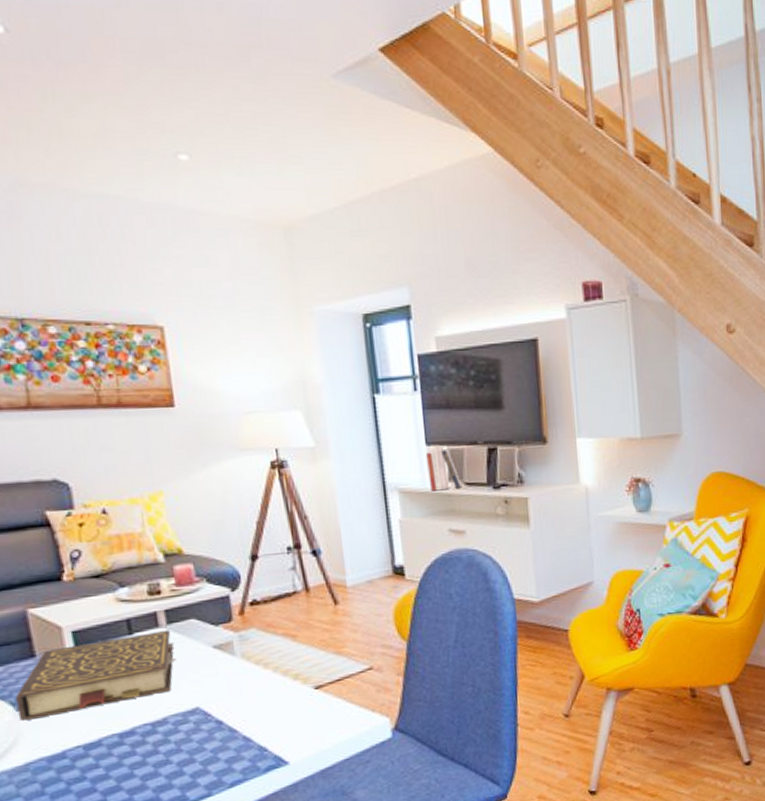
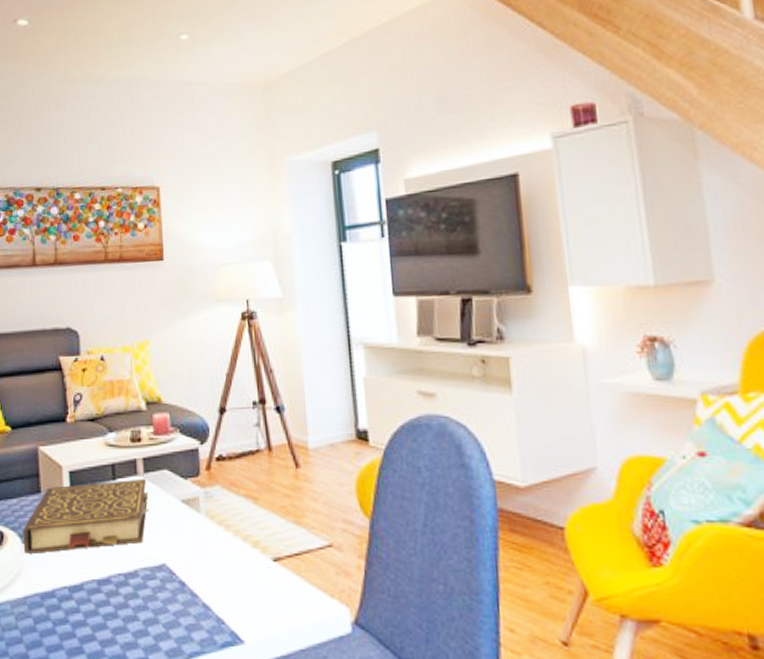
books: present [426,444,462,491] -> none [393,295,432,347]

